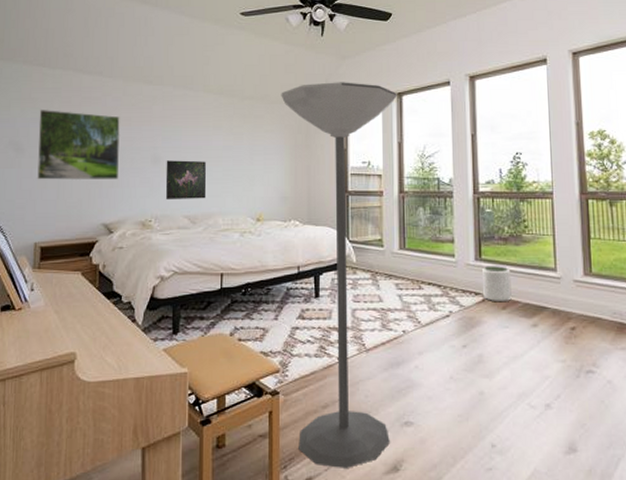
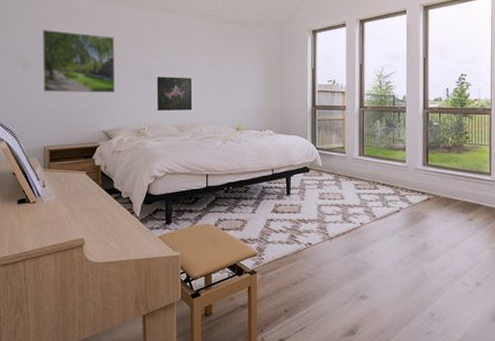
floor lamp: present [281,82,397,468] -> none [257,9,360,332]
plant pot: present [481,266,512,302] -> none [428,170,452,201]

